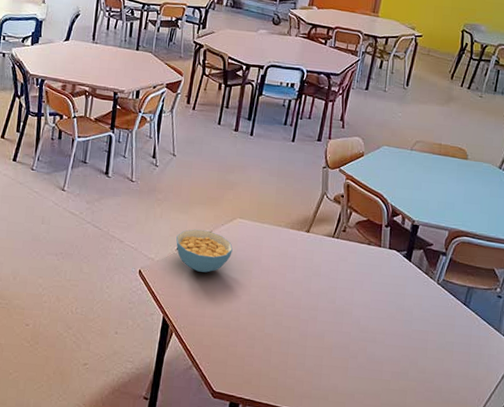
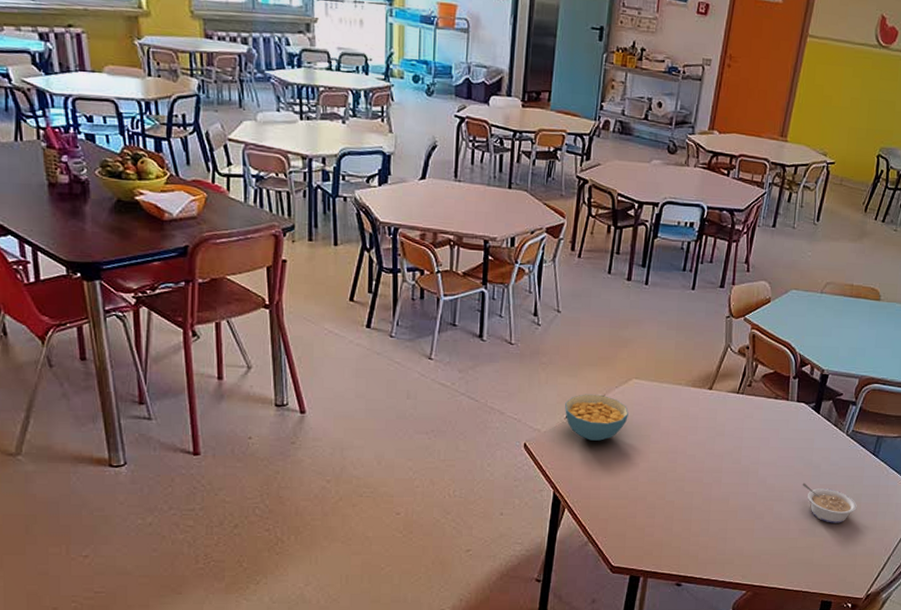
legume: none [394,326,449,369] -> present [802,483,857,523]

